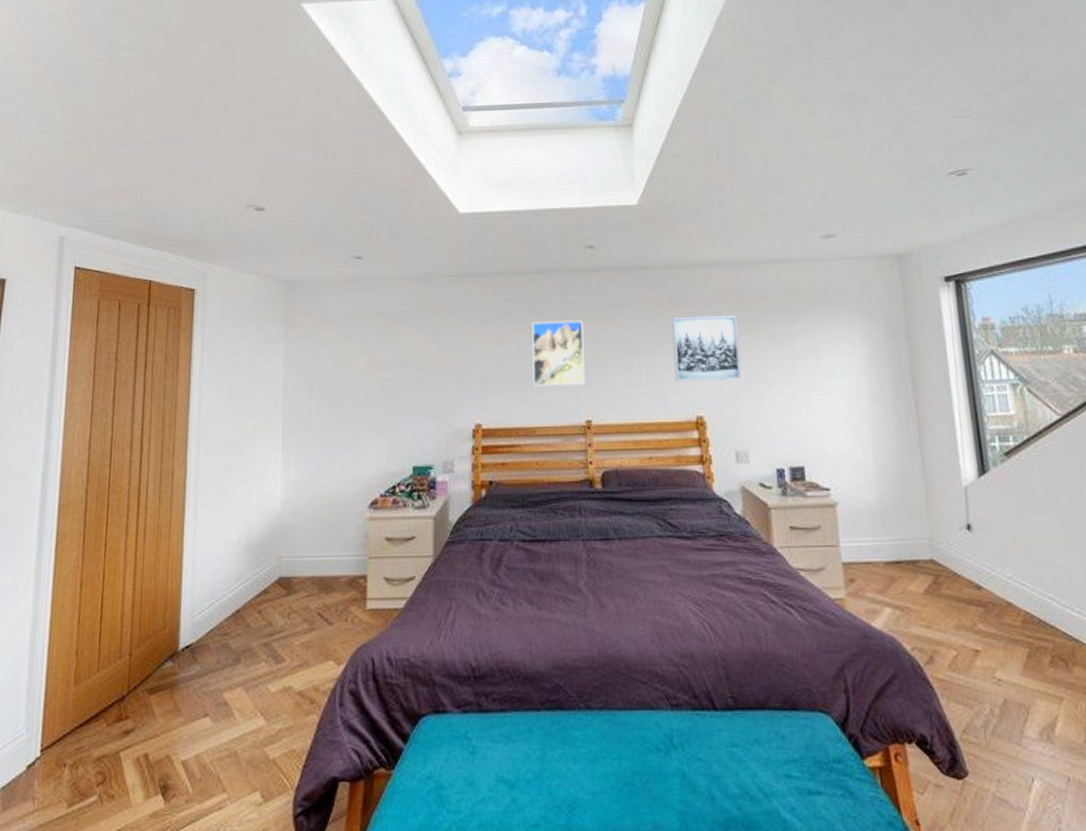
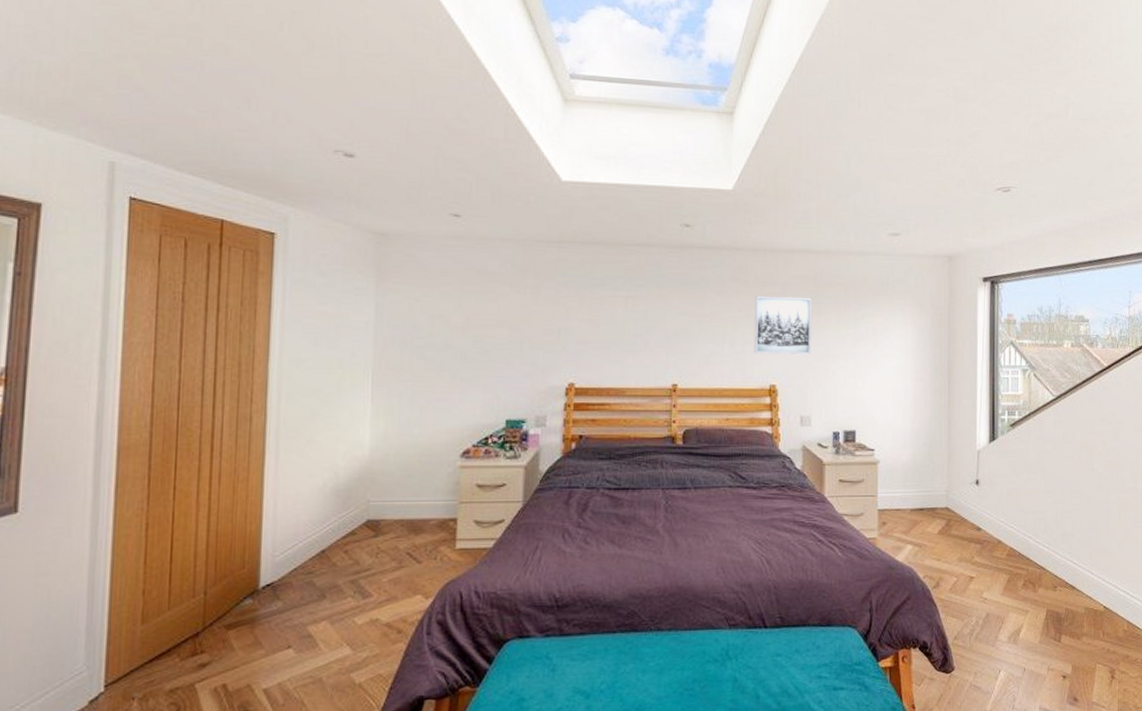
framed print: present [532,320,585,386] -> none [626,291,675,352]

